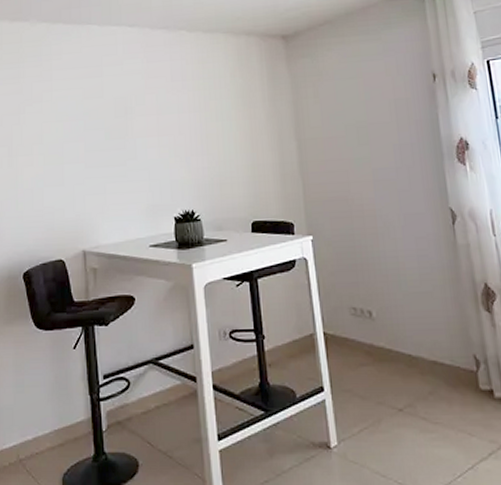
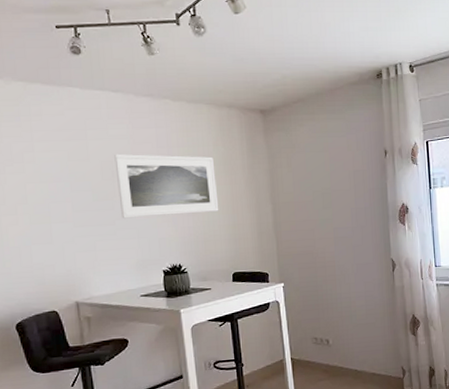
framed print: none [128,89,237,159] -> present [114,153,219,219]

